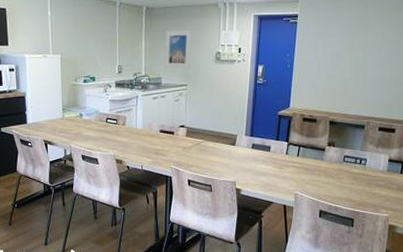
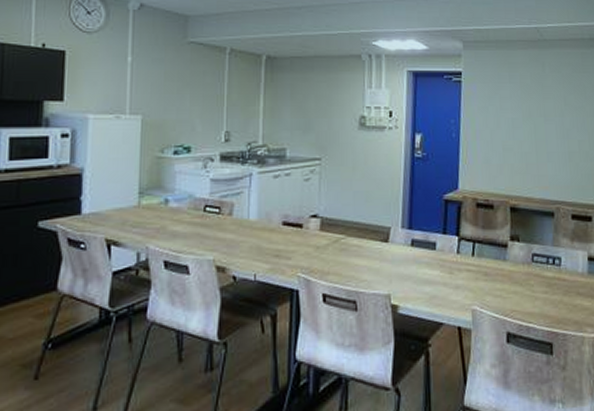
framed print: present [164,29,192,69] -> none [290,86,328,138]

